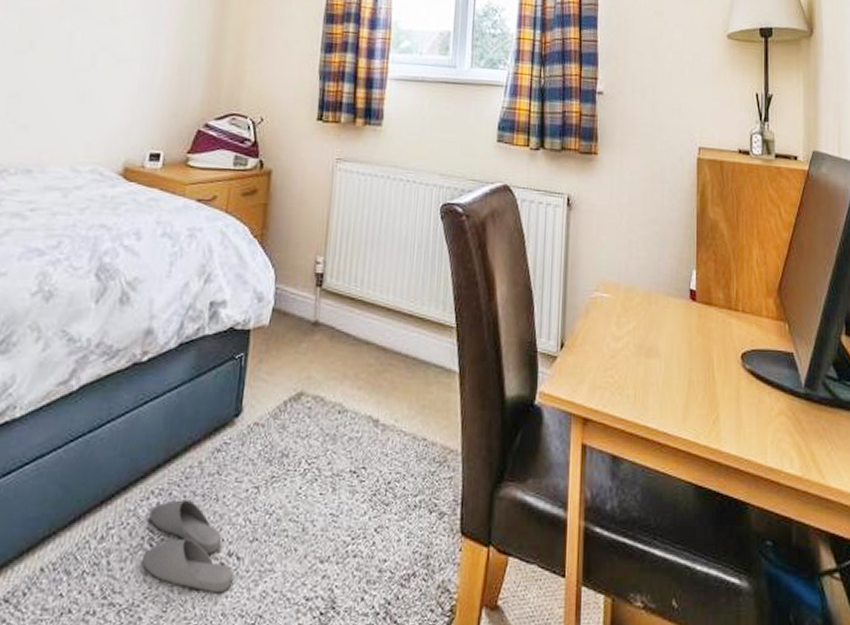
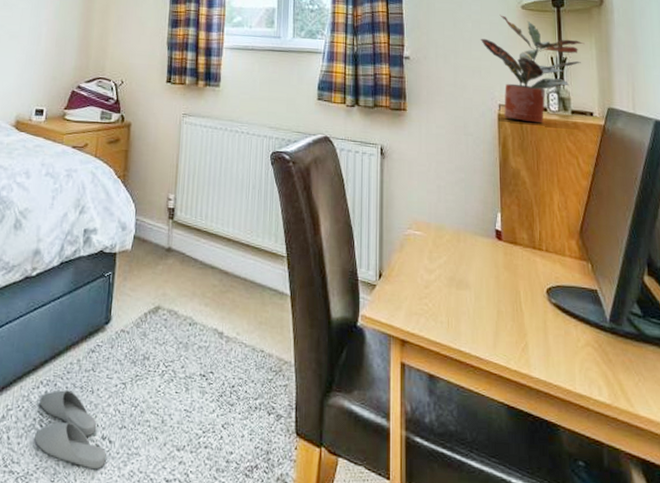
potted plant: none [682,44,792,169] -> present [481,15,585,123]

